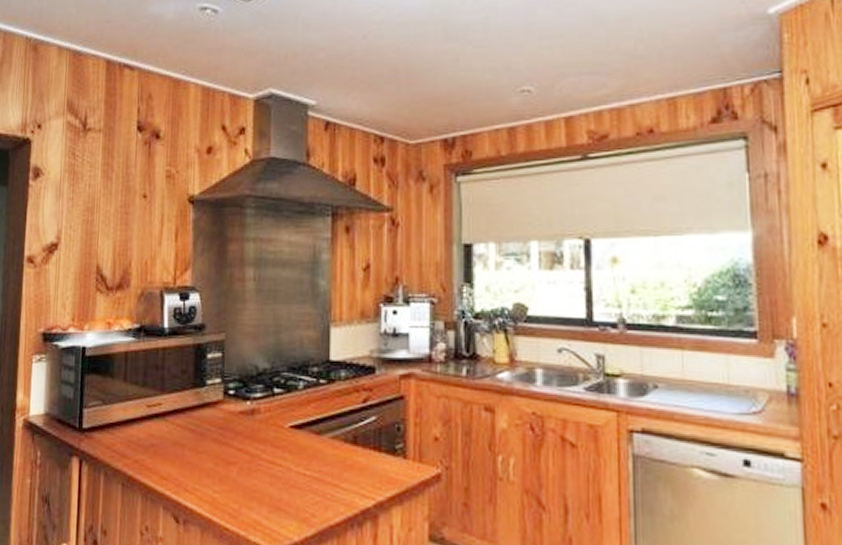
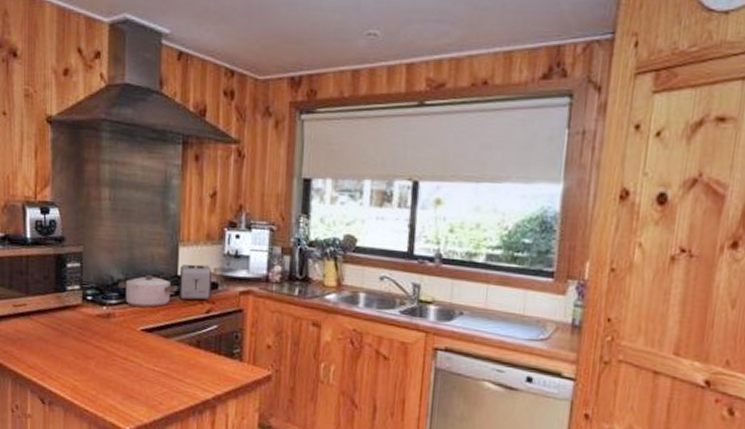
cooking pot: none [264,362,331,401] -> present [118,275,179,308]
toaster: none [332,346,369,389] -> present [180,264,213,301]

